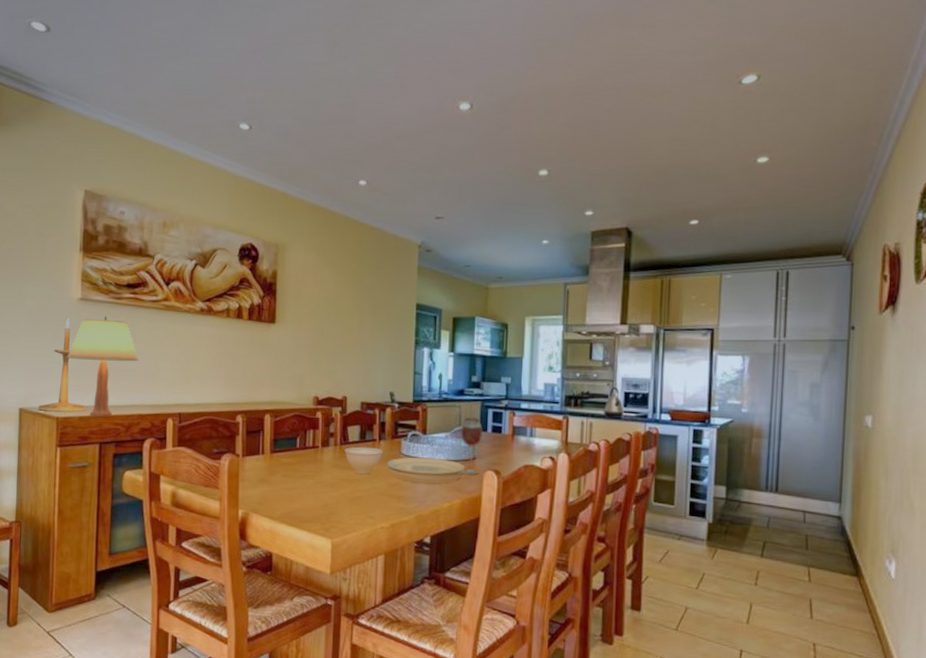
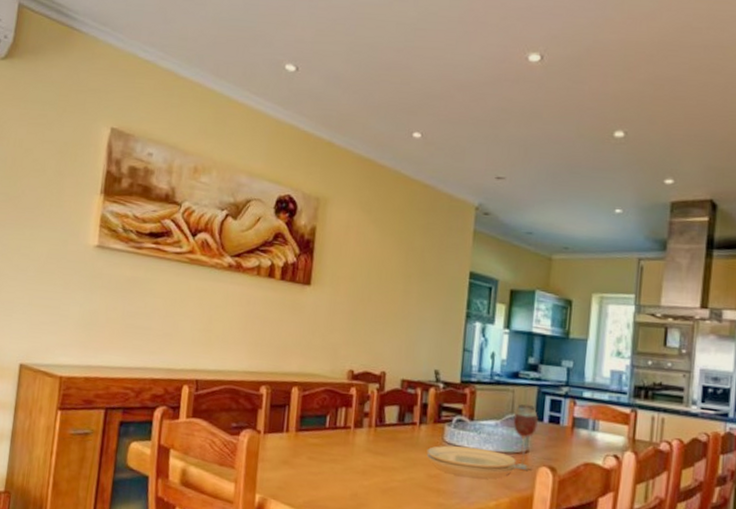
candlestick: present [38,319,87,413] -> none [40,267,95,372]
table lamp: present [67,316,139,418] -> none [77,266,156,380]
bowl: present [344,446,384,475] -> none [379,430,424,463]
kettle: present [603,386,625,417] -> none [677,378,702,415]

